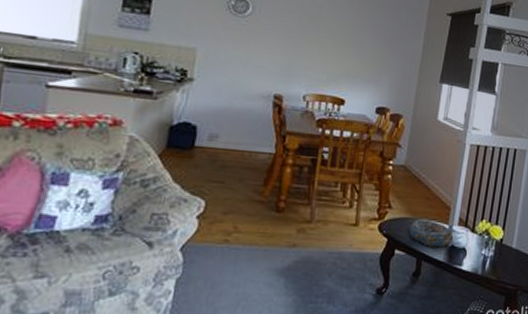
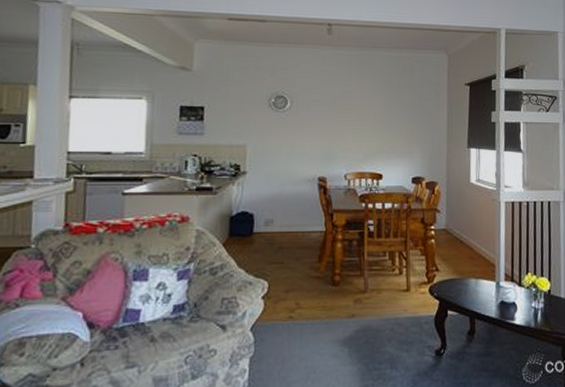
decorative bowl: present [409,220,454,247] -> none [458,279,503,305]

